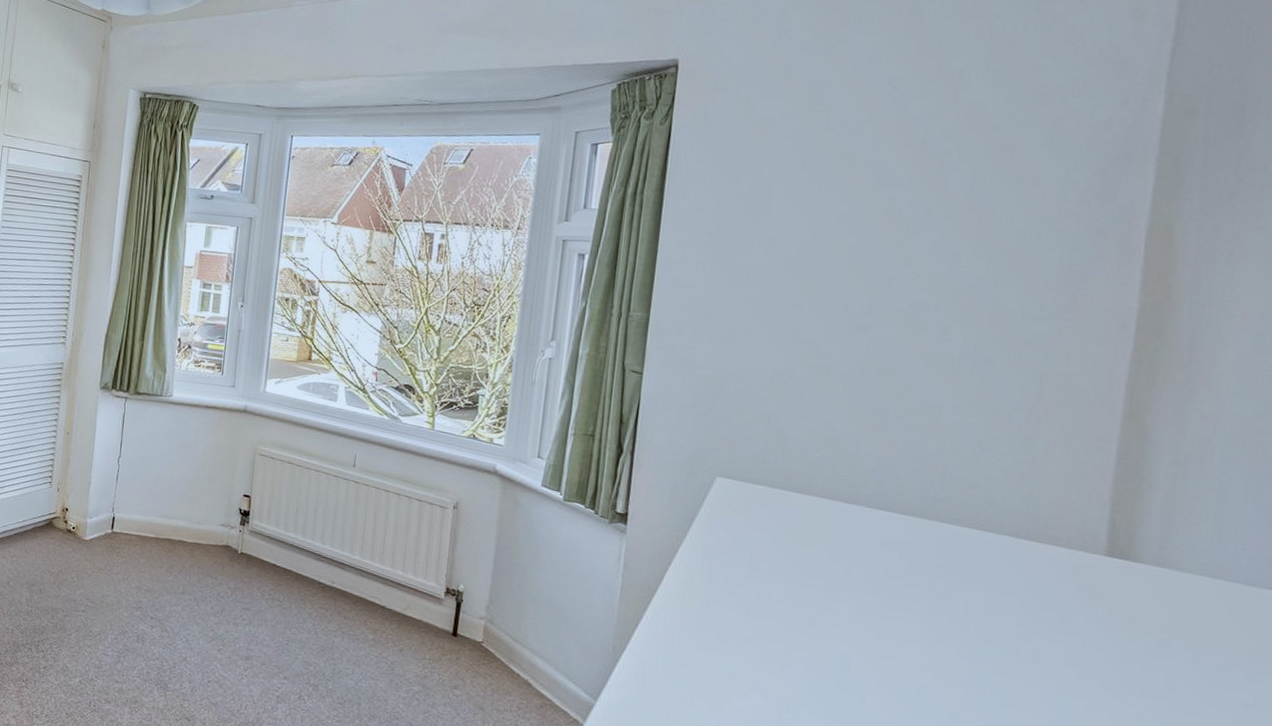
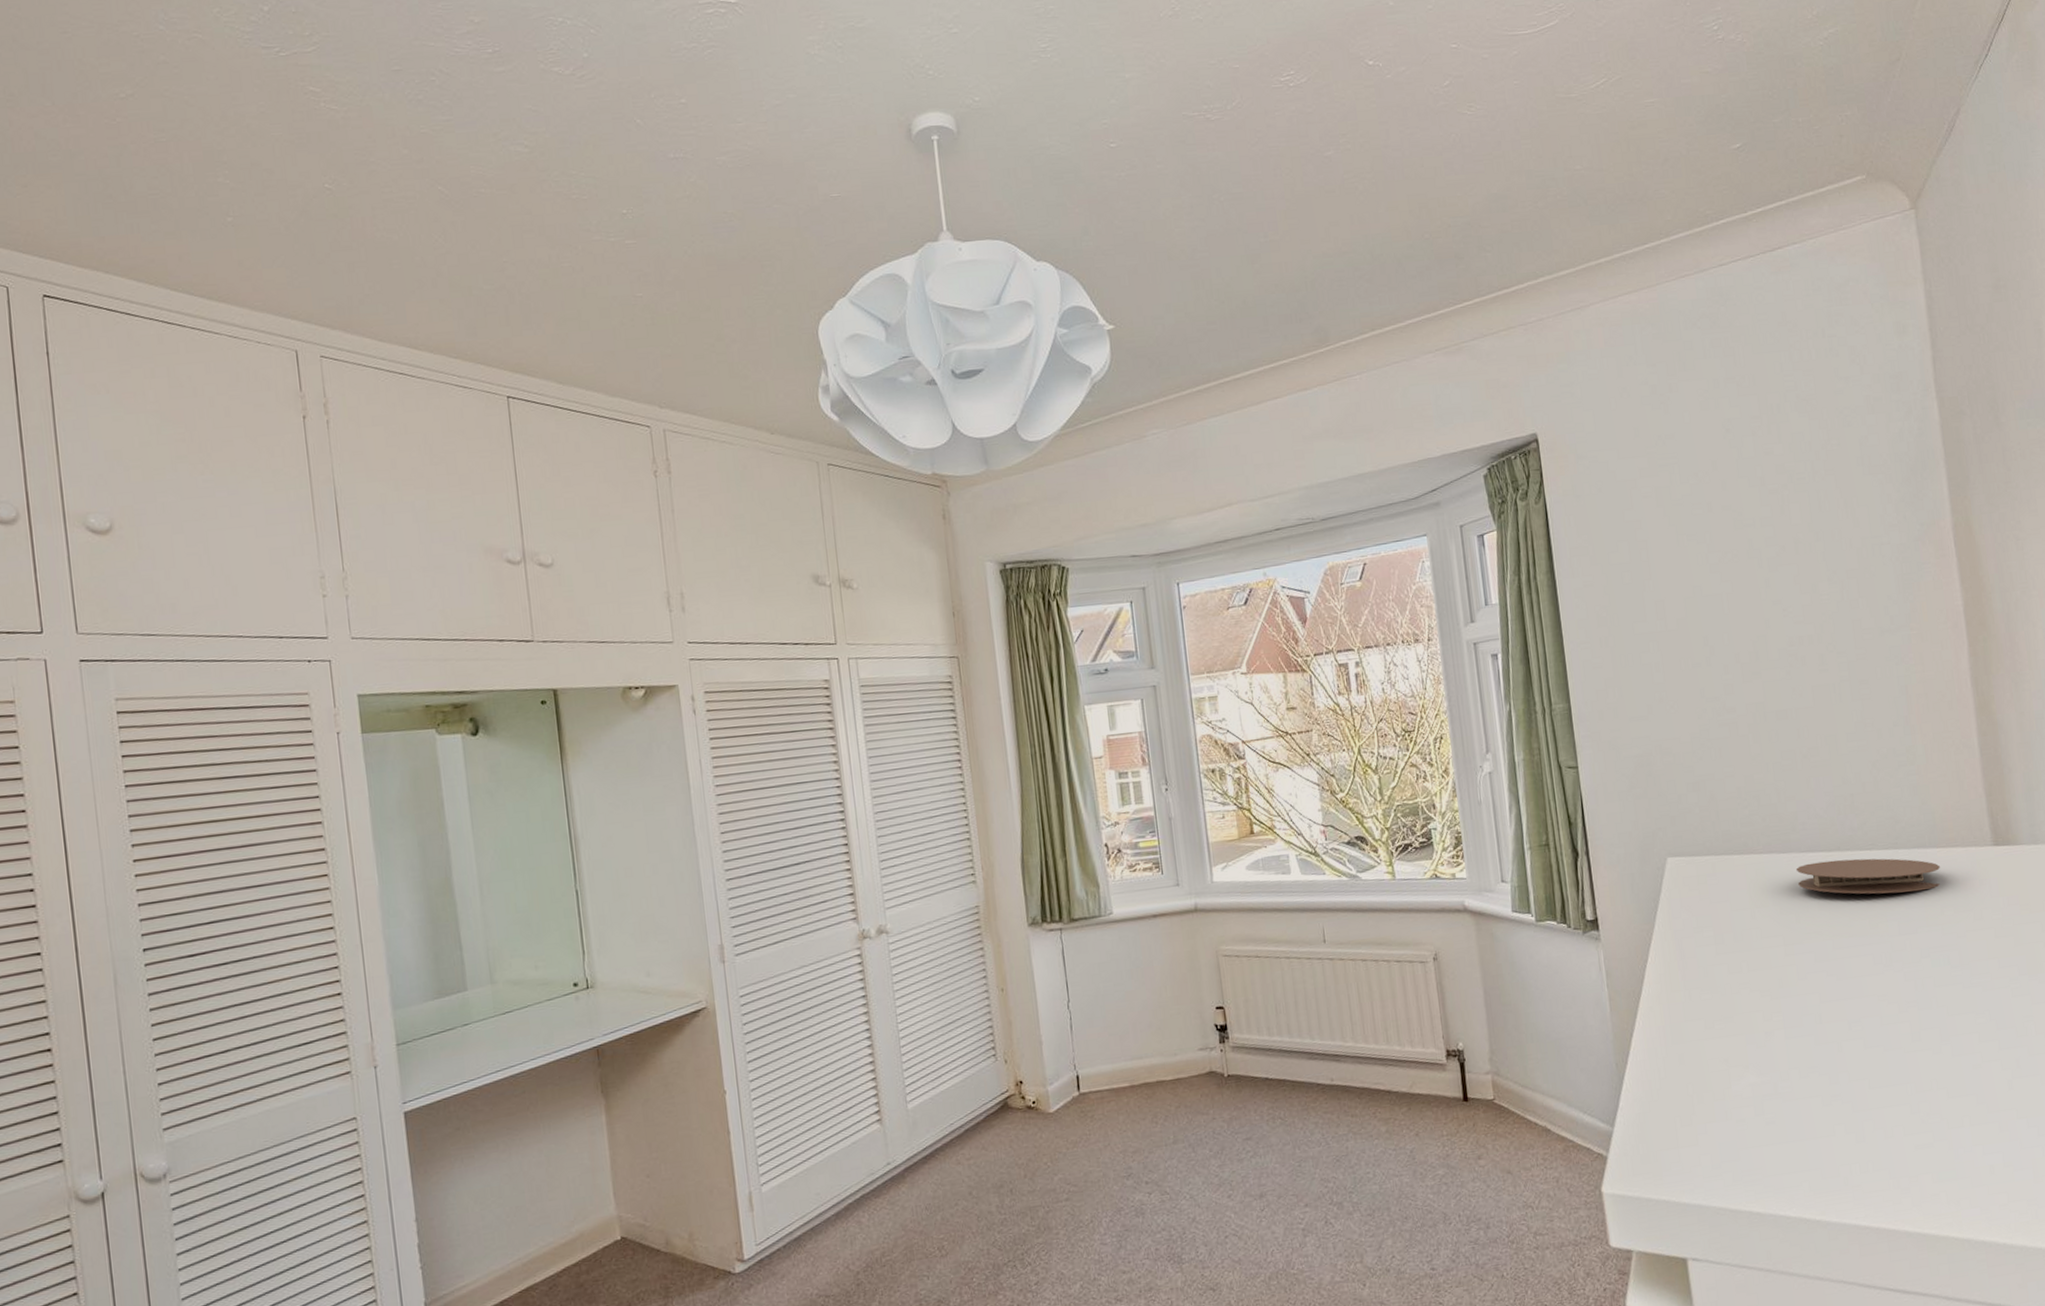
coaster: none [857,519,1033,580] -> present [1795,858,1941,894]

